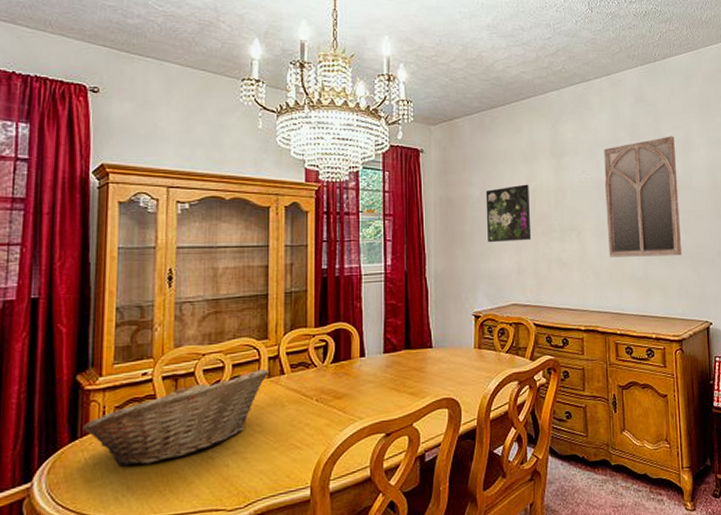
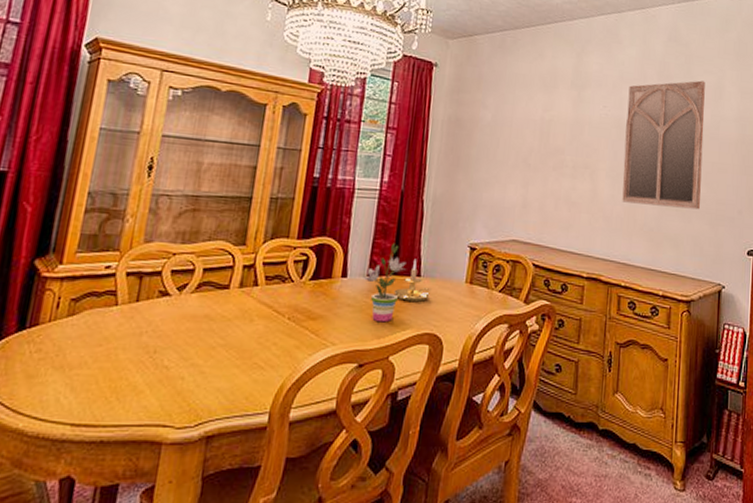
fruit basket: present [82,369,269,467] -> none [32,277,242,367]
potted plant: none [378,320,418,394] -> present [361,243,406,323]
candle holder: none [410,332,444,371] -> present [393,258,432,302]
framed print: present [485,184,532,243] -> none [494,113,545,174]

